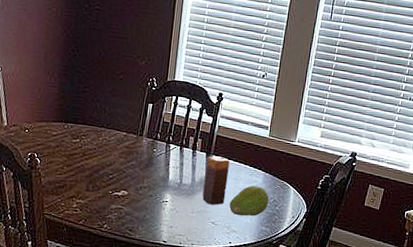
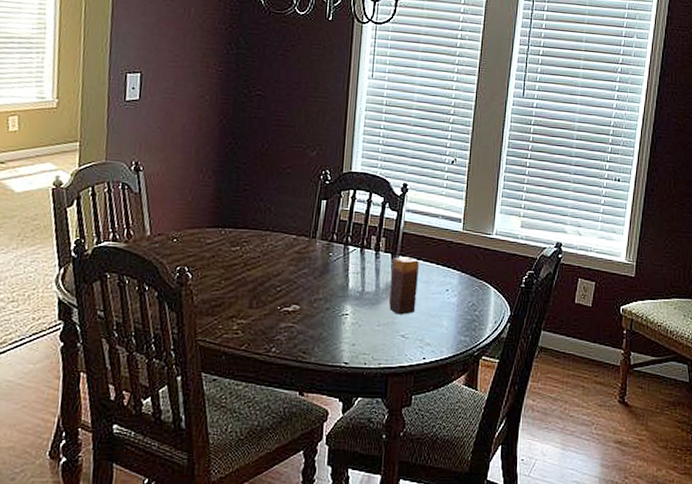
fruit: present [229,185,270,216] -> none [421,288,467,326]

